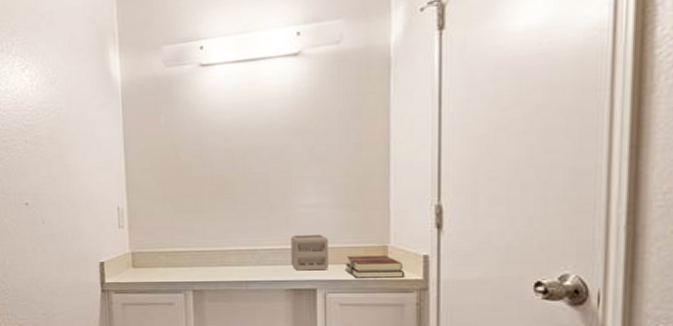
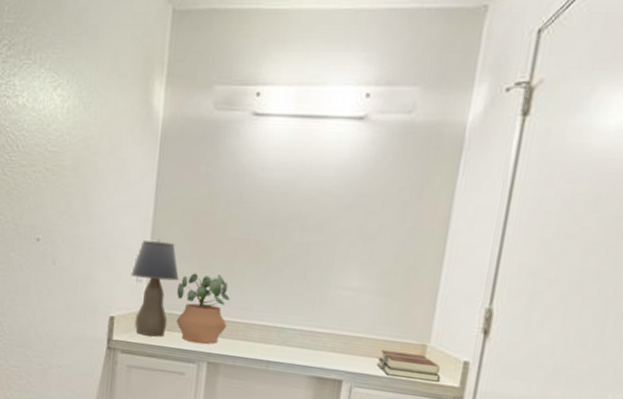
table lamp: none [114,187,156,275] -> present [132,239,179,337]
potted plant: none [156,210,205,274] -> present [176,273,230,344]
desk organizer: present [290,235,328,271] -> none [319,319,364,362]

